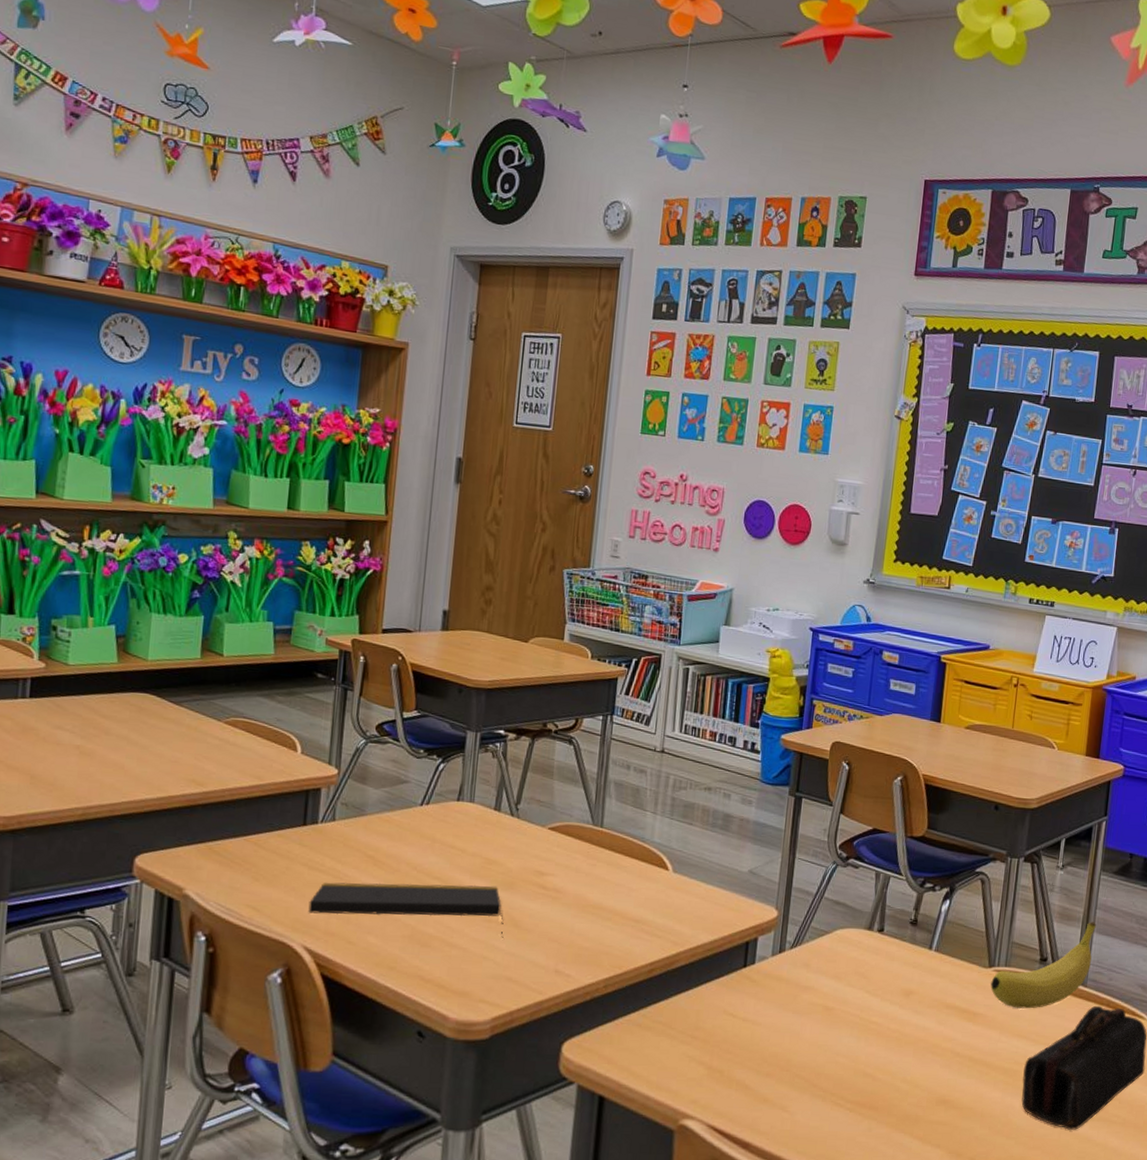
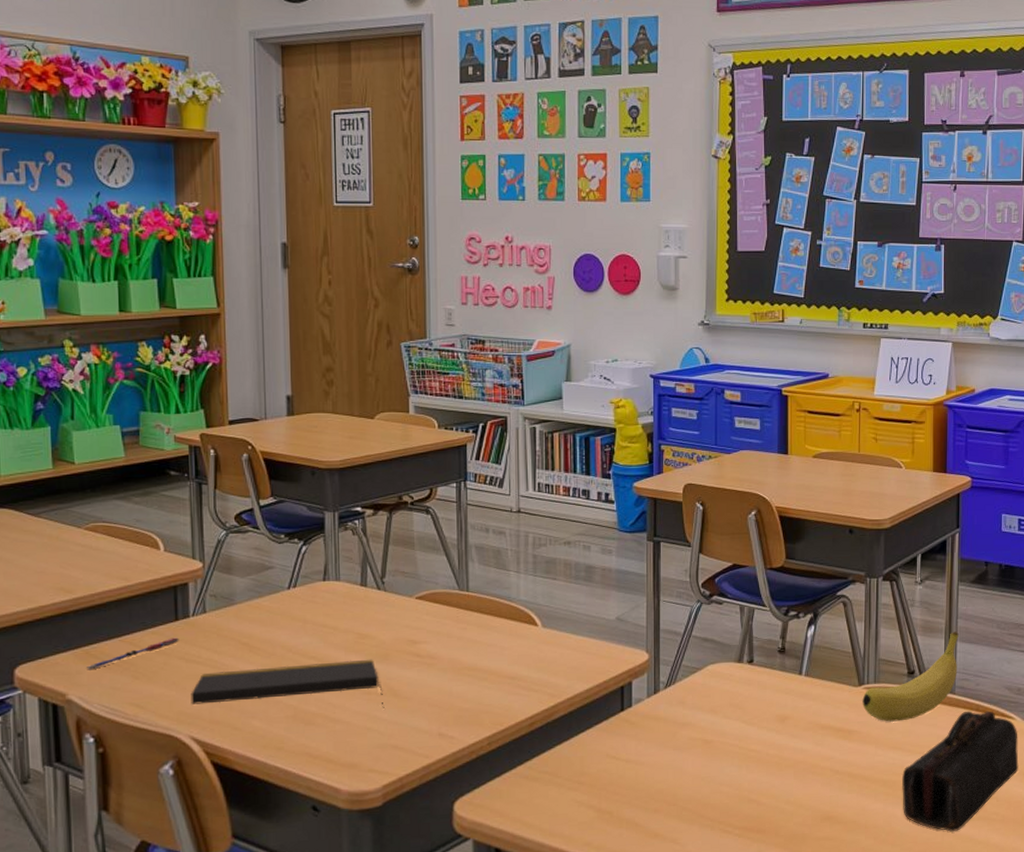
pen: none [208,842,305,867] -> present [87,637,179,670]

